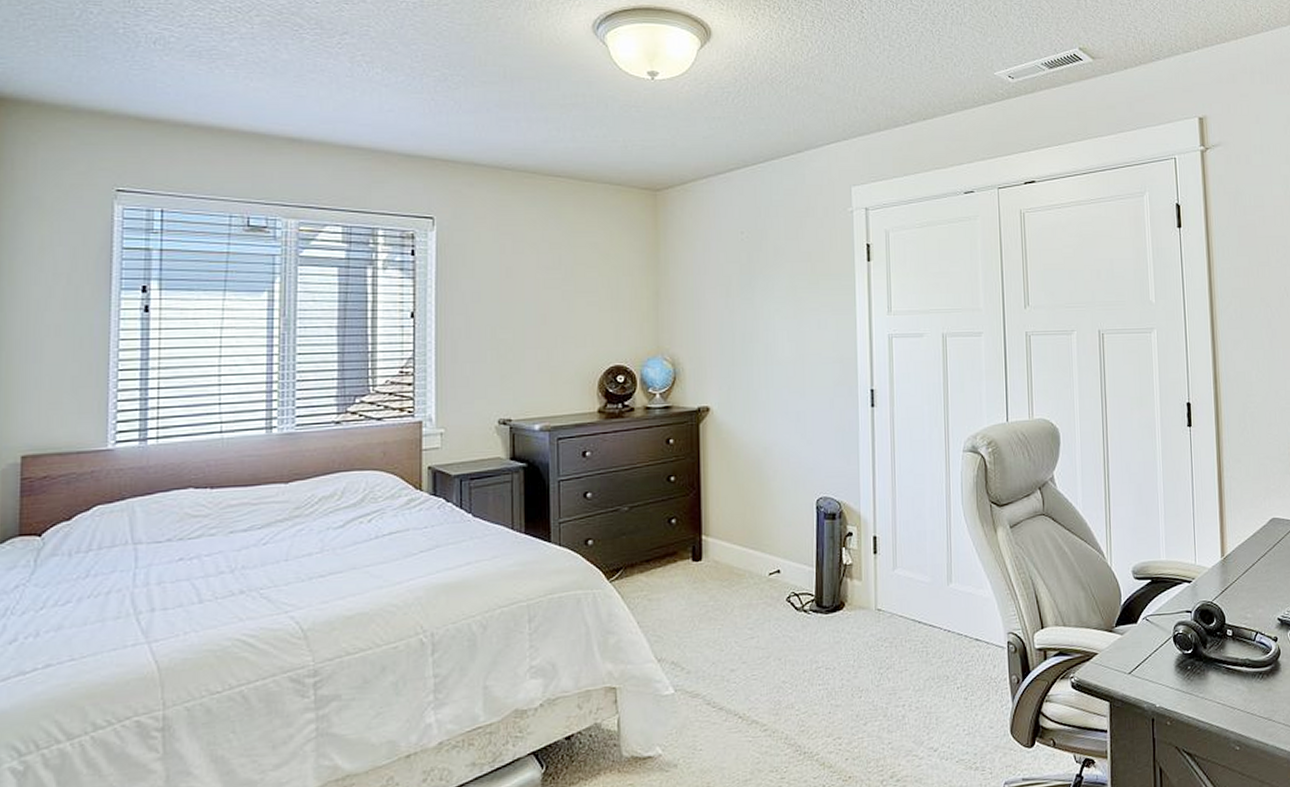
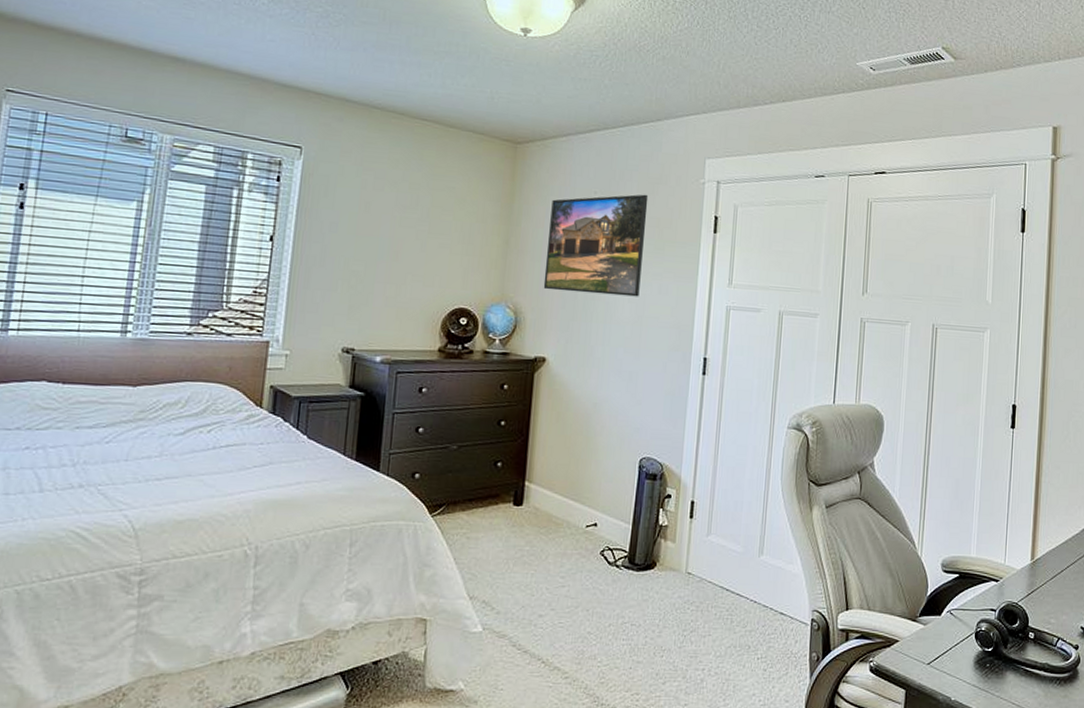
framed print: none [698,229,798,338] -> present [543,194,649,297]

